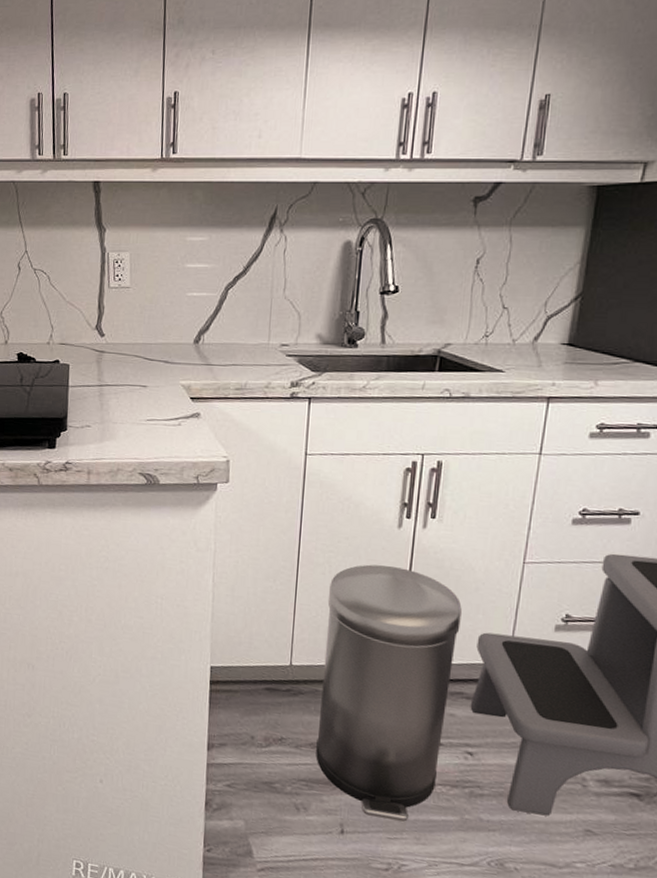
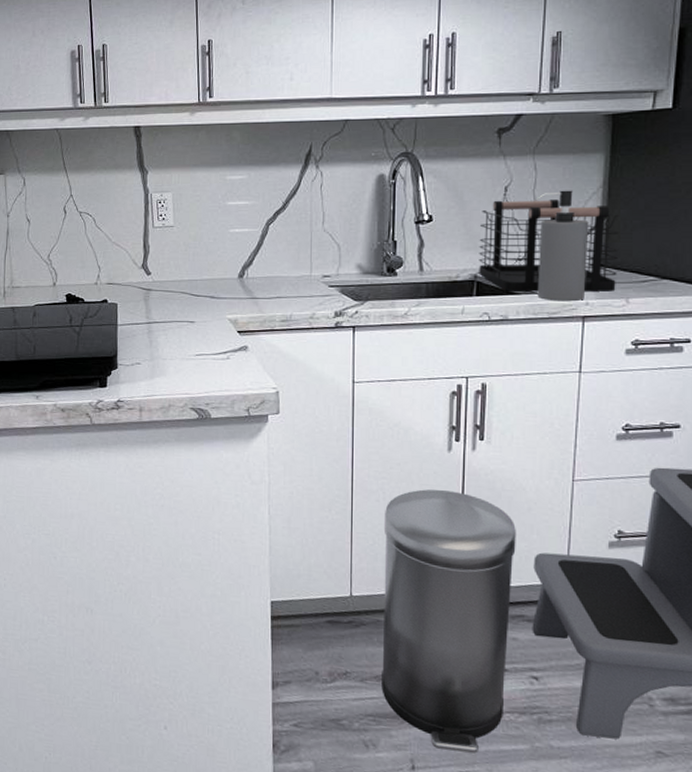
dish rack: none [443,272,597,373] -> present [479,199,620,292]
soap dispenser: none [502,265,563,382] -> present [535,190,589,302]

